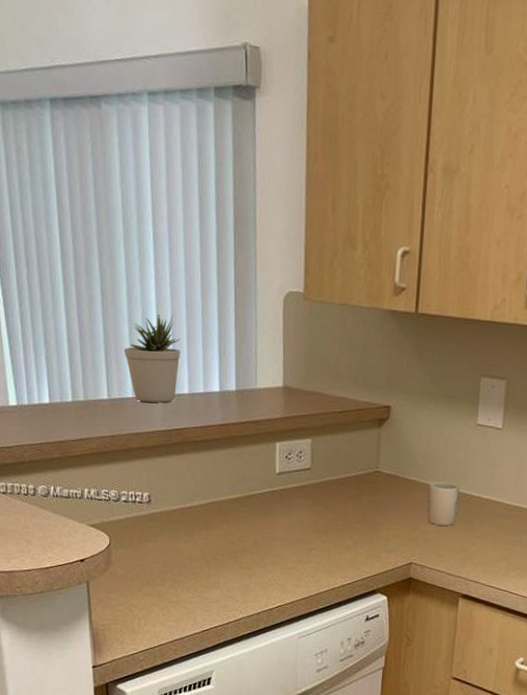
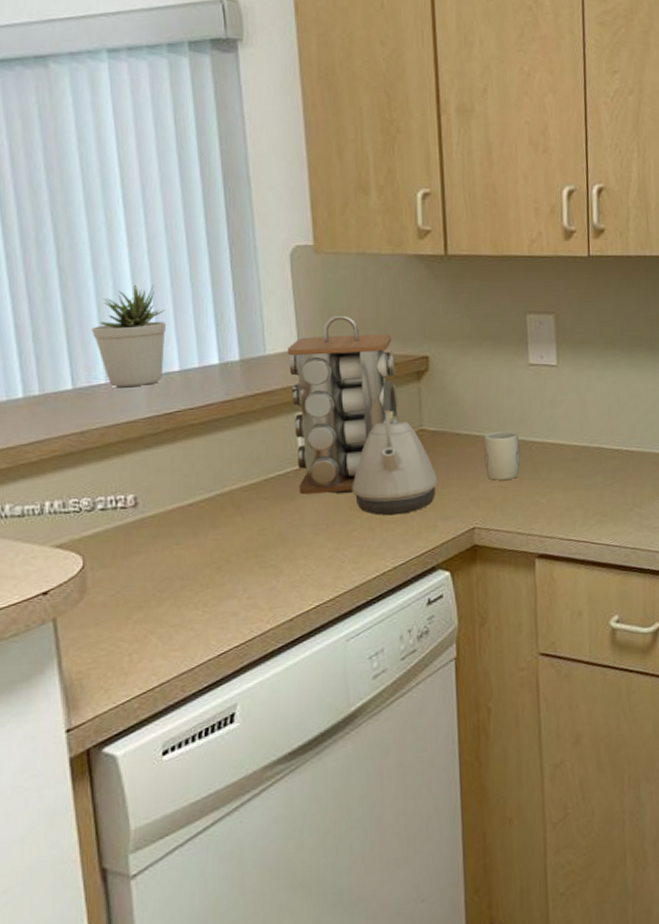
spice rack: none [273,359,362,517] -> present [287,315,399,495]
kettle: none [315,423,386,542] -> present [352,380,438,516]

